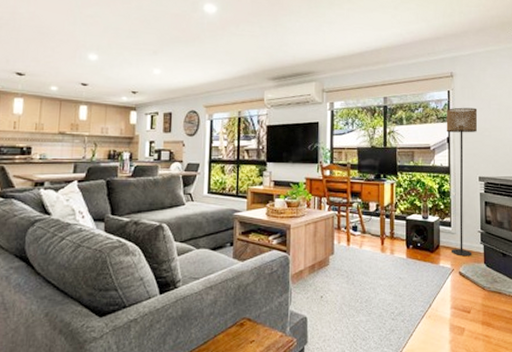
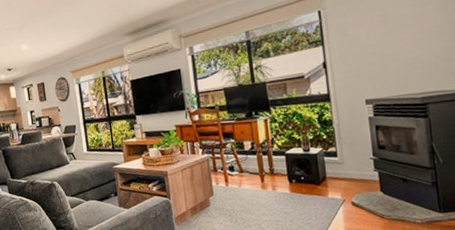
floor lamp: present [446,107,478,257] -> none [318,24,366,186]

